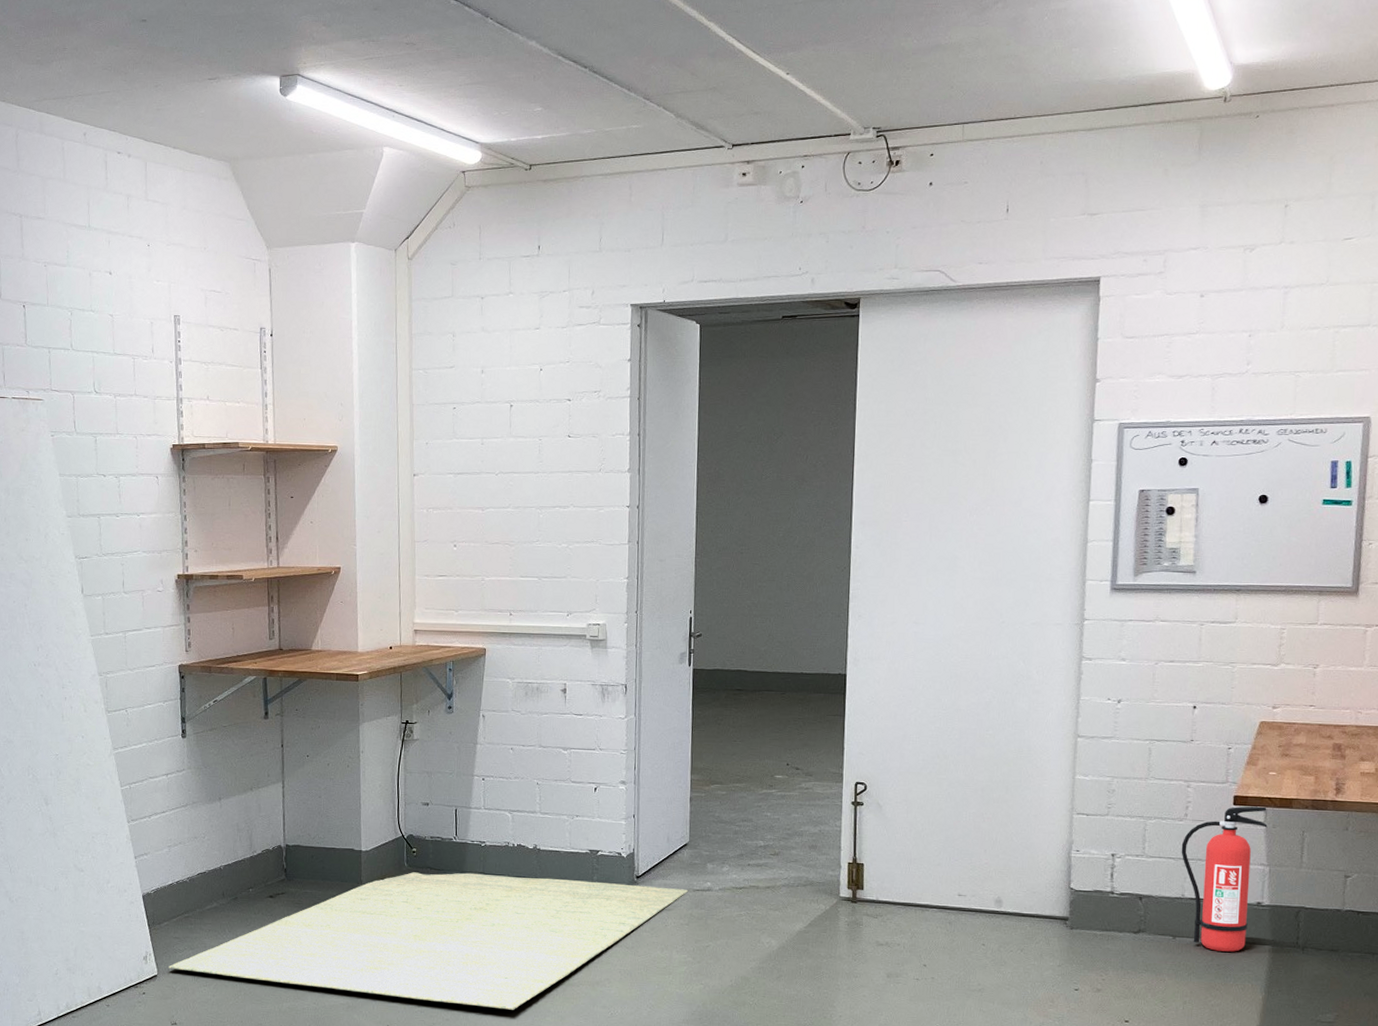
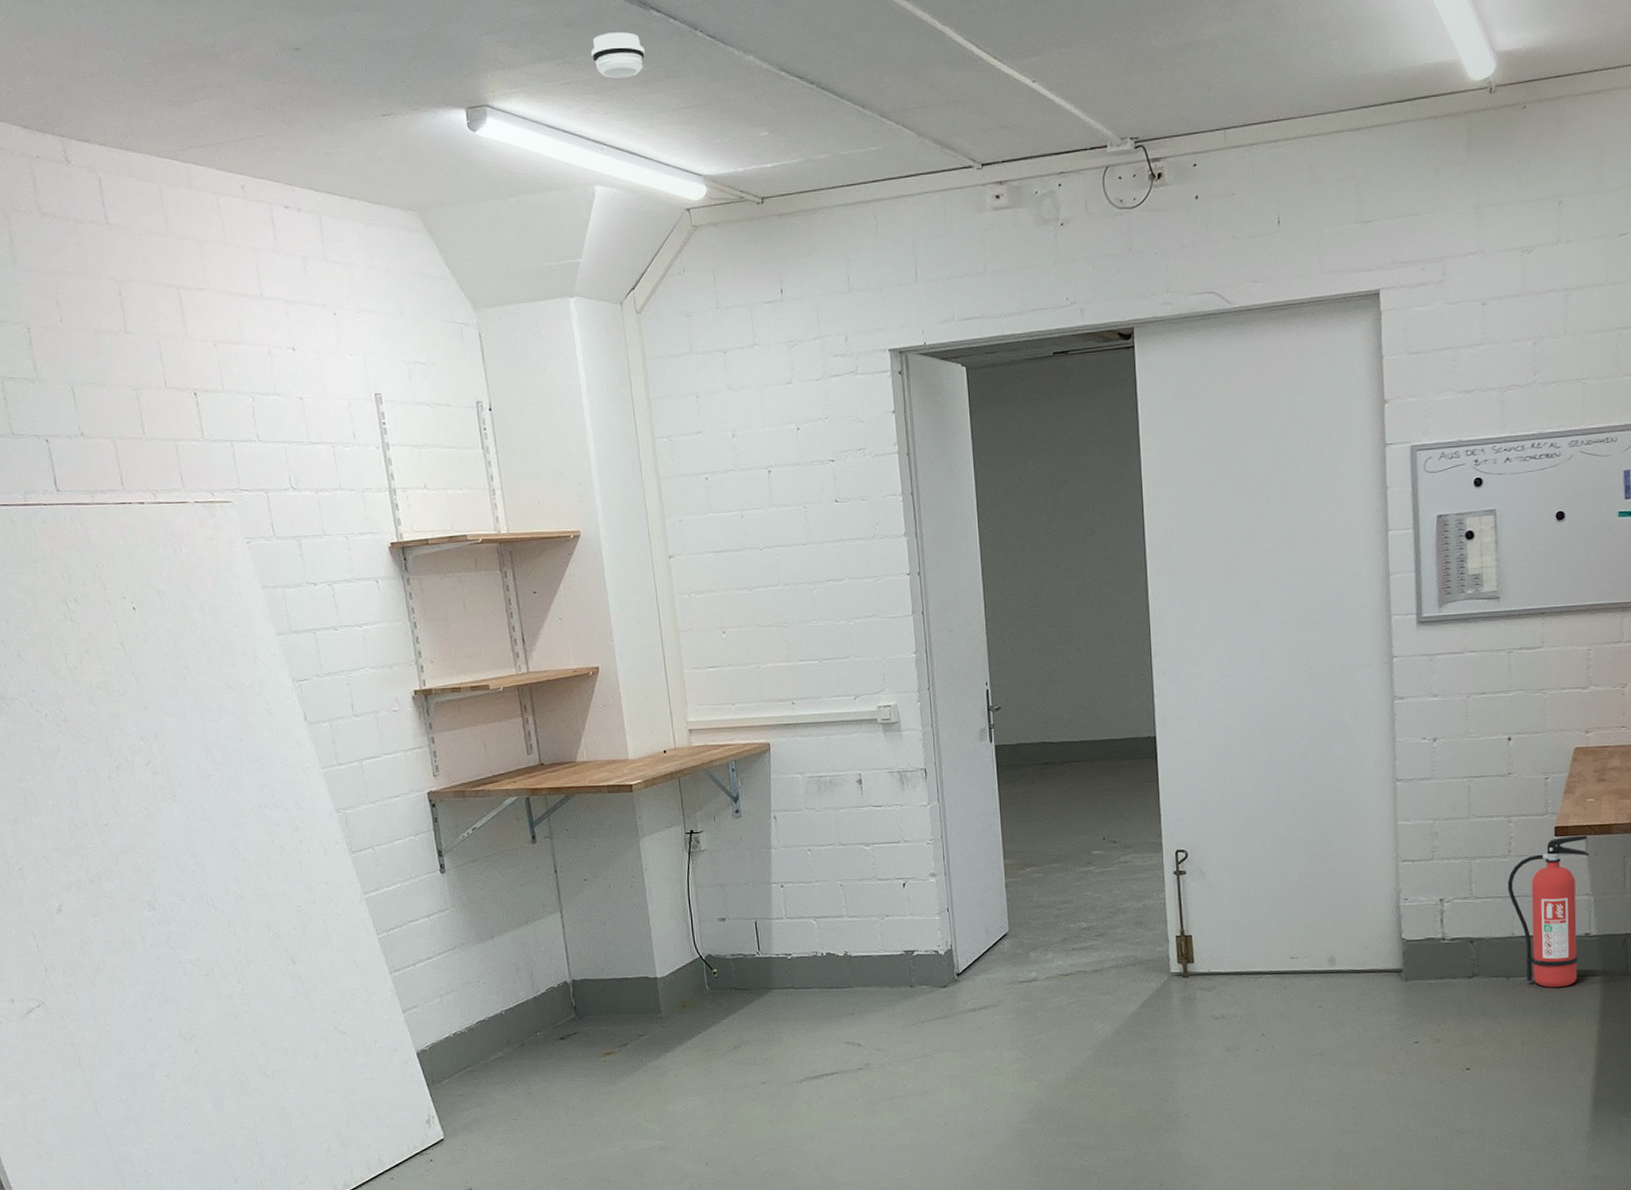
rug: present [169,872,689,1010] -> none [456,982,1014,1132]
smoke detector: none [393,17,440,56] -> present [590,32,645,79]

